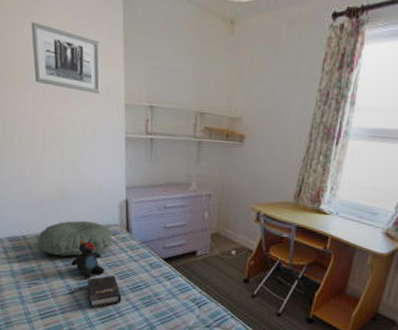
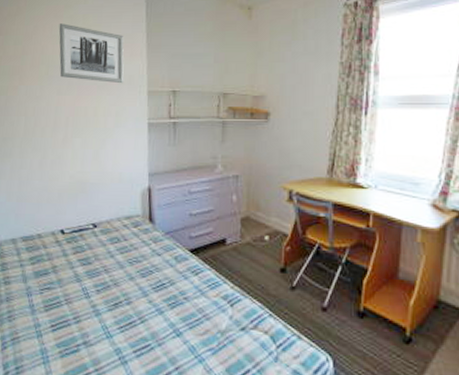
pillow: present [37,220,112,257] -> none [53,212,133,255]
teddy bear: present [71,238,105,278] -> none [89,231,125,279]
hardback book: present [86,275,122,309] -> none [105,273,144,315]

